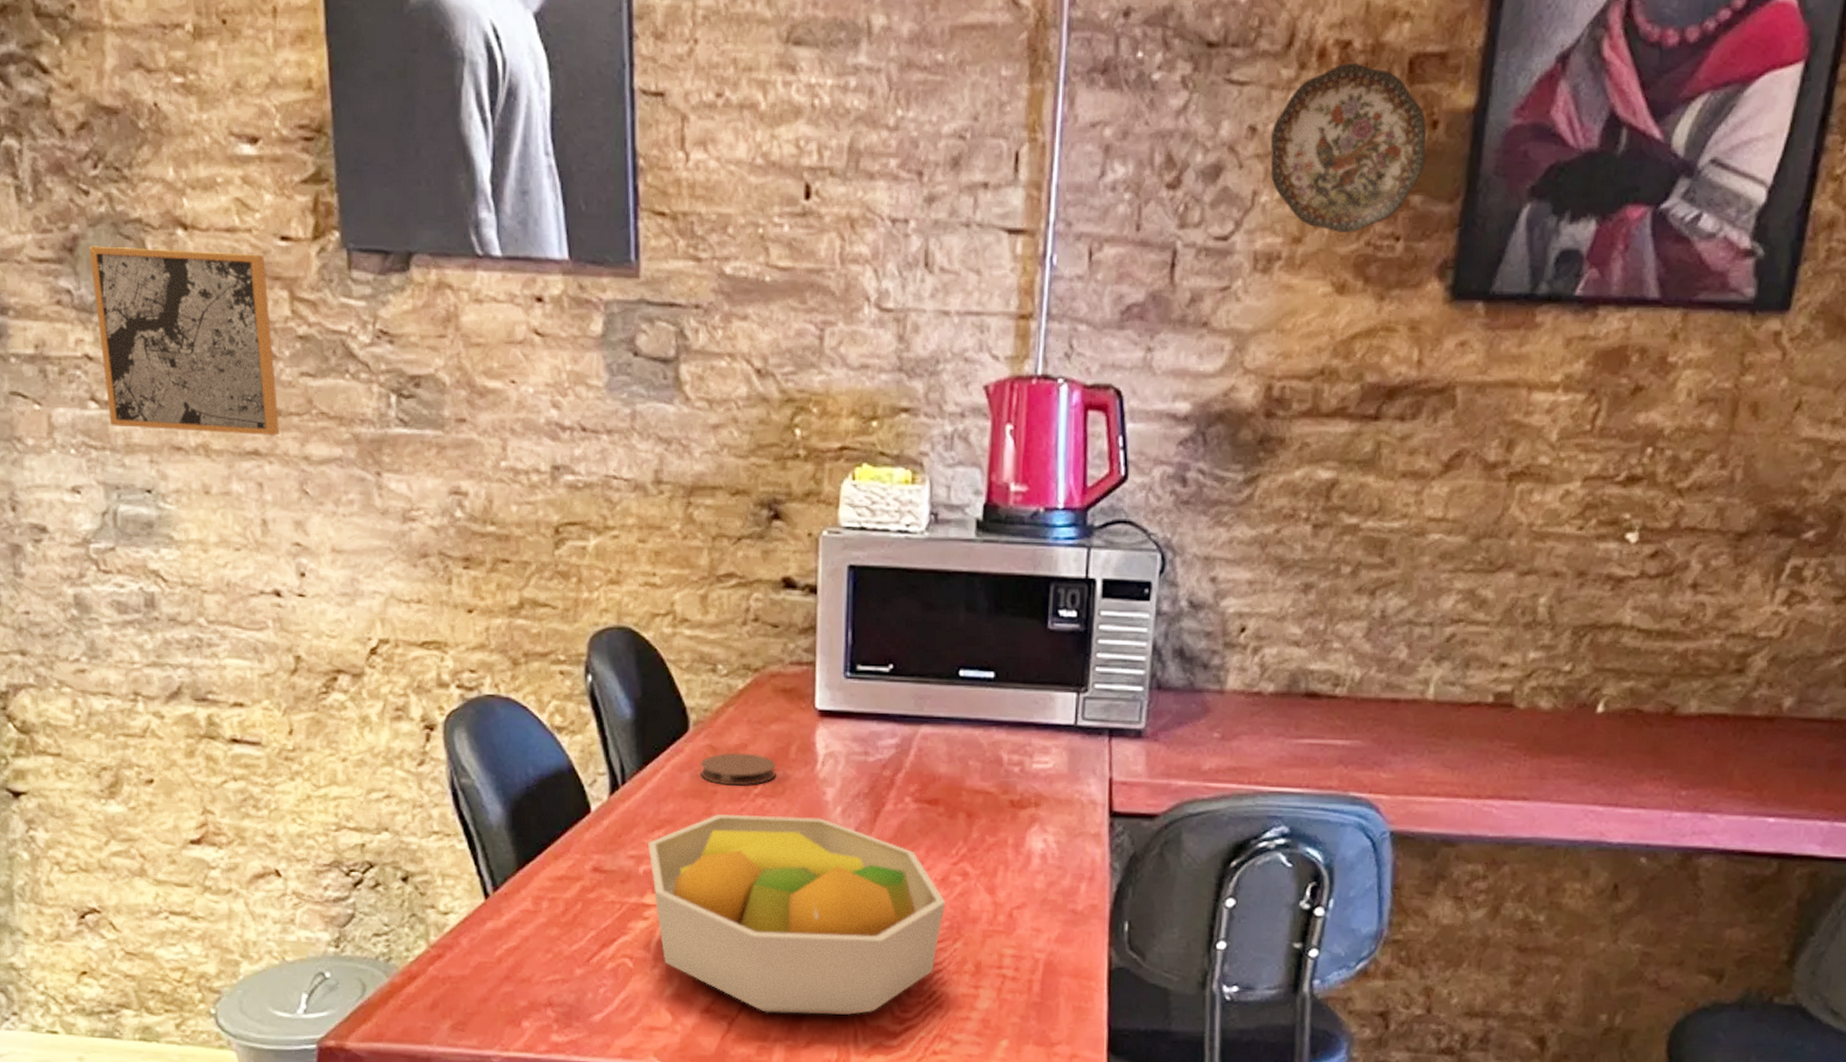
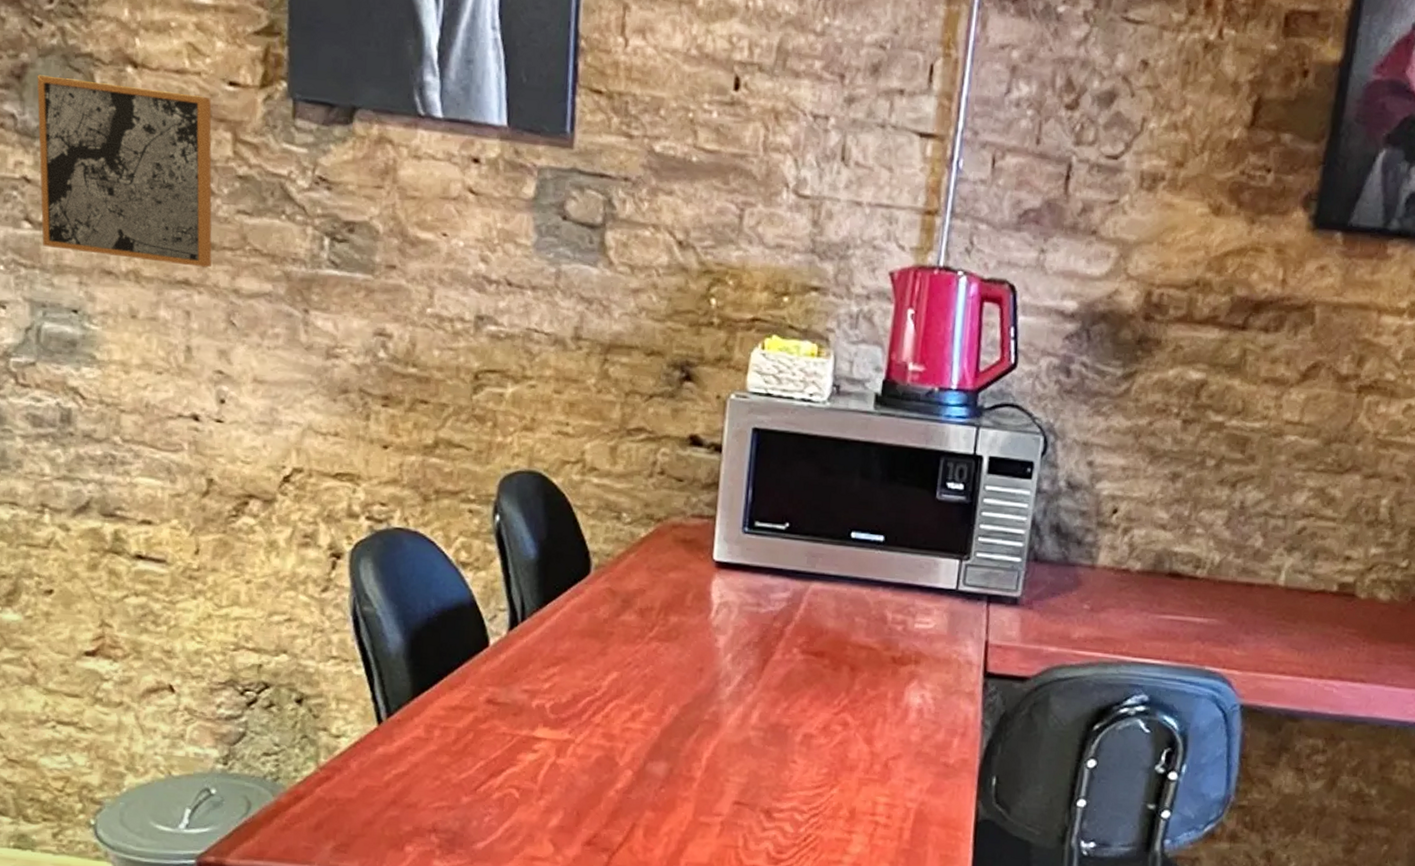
fruit bowl: present [647,813,946,1016] -> none [542,654,826,855]
coaster: present [700,752,776,786] -> none [598,596,672,630]
decorative plate: present [1270,63,1426,233] -> none [1159,13,1298,162]

